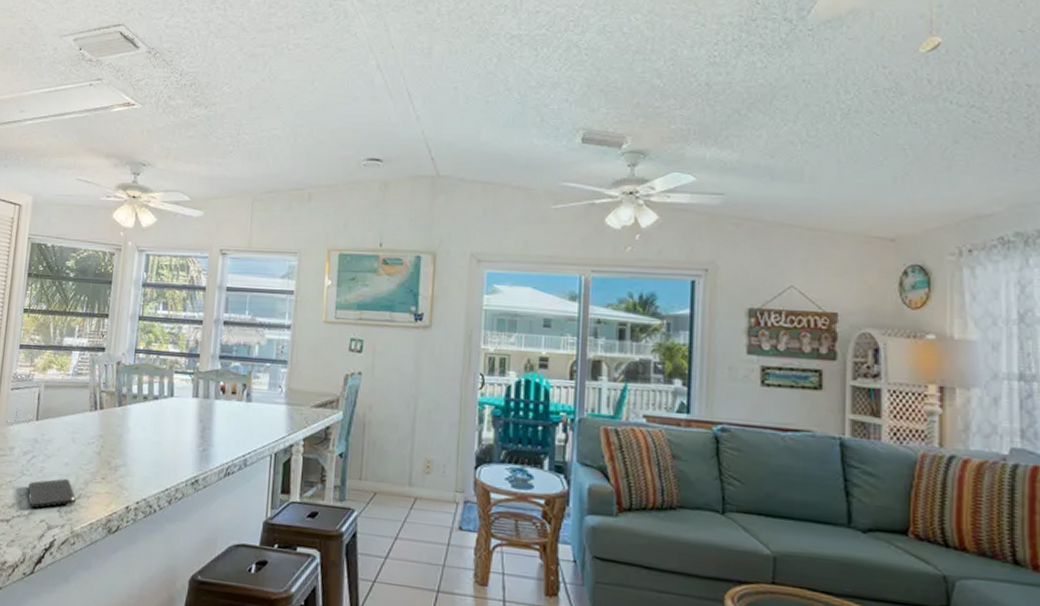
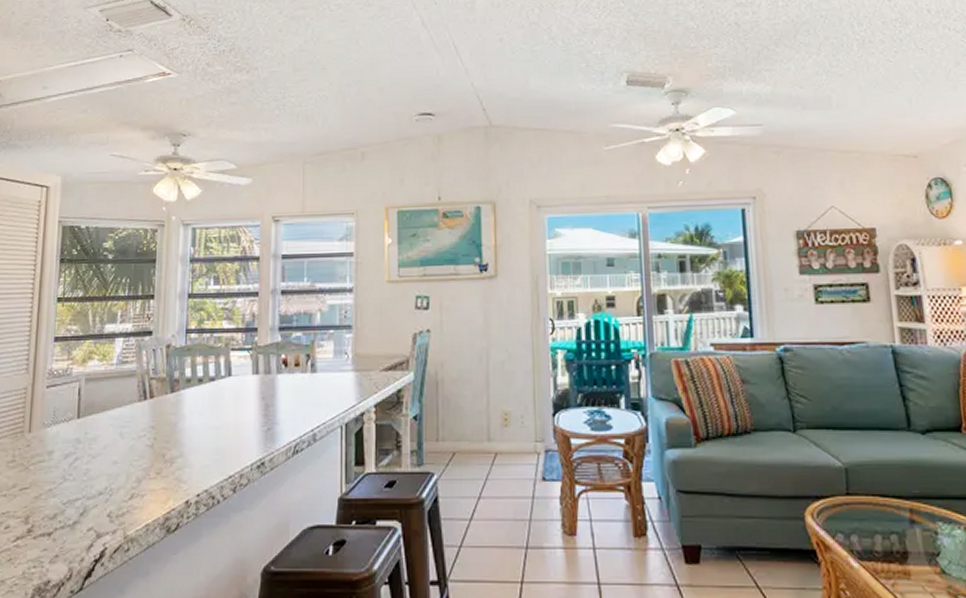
smartphone: present [28,478,76,509] -> none [71,479,128,516]

